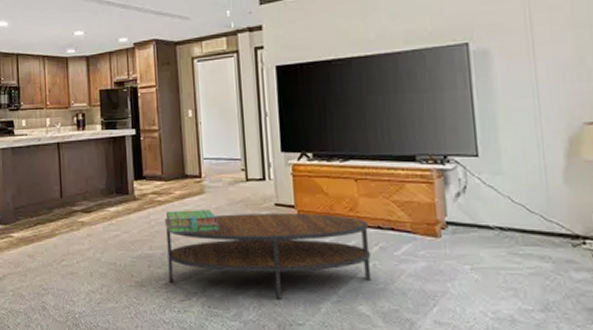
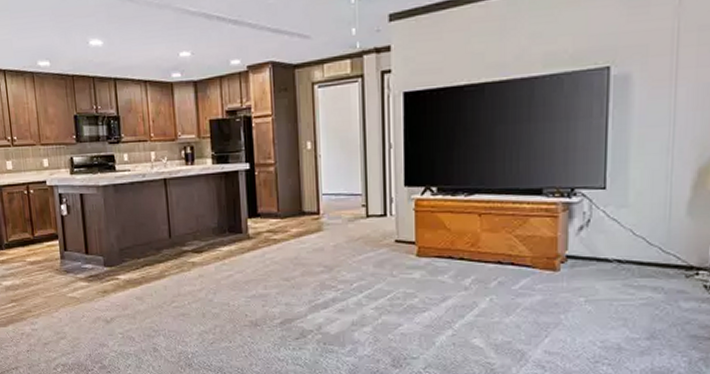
stack of books: present [164,210,220,234] -> none [280,248,337,273]
coffee table: present [166,212,372,300] -> none [282,249,488,335]

